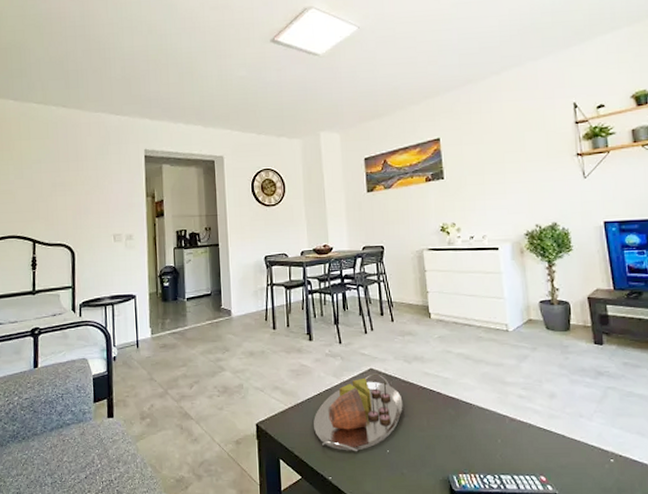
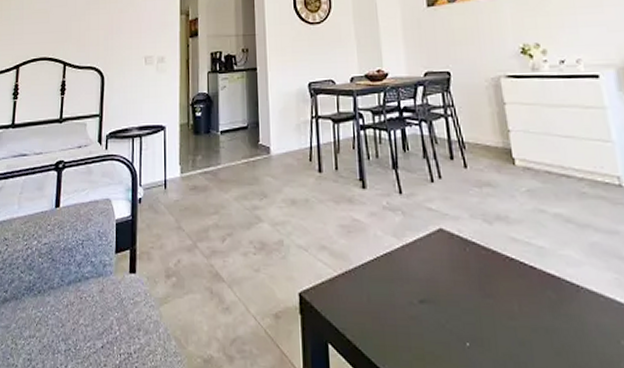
serving tray: present [314,373,403,452] -> none [370,235,485,342]

